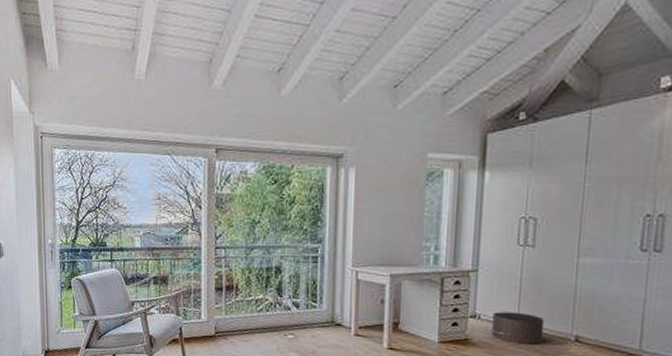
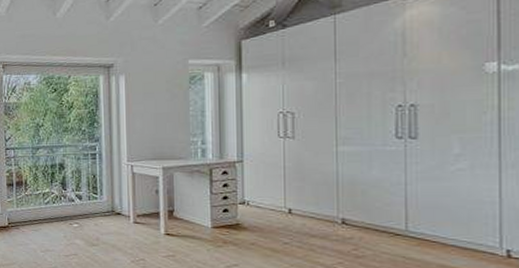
pouf: present [484,312,545,345] -> none [254,198,311,228]

